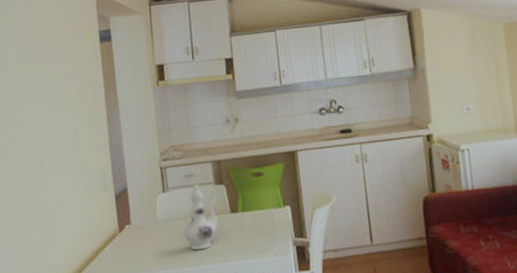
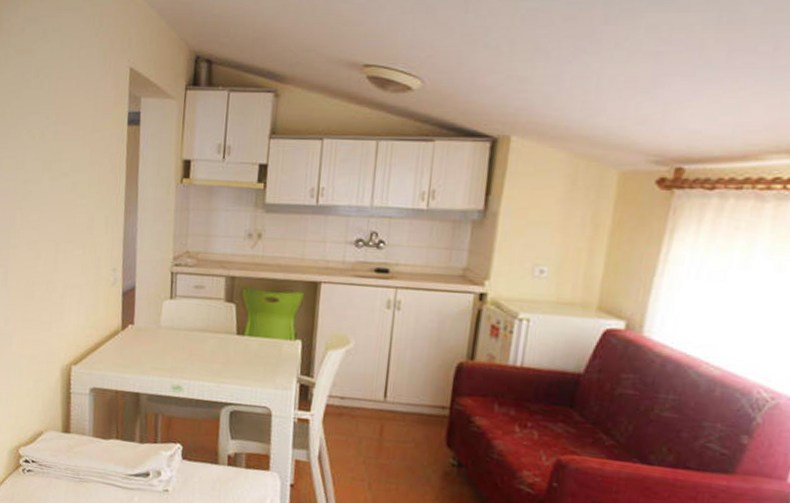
ewer: present [184,183,219,251] -> none [185,296,226,366]

